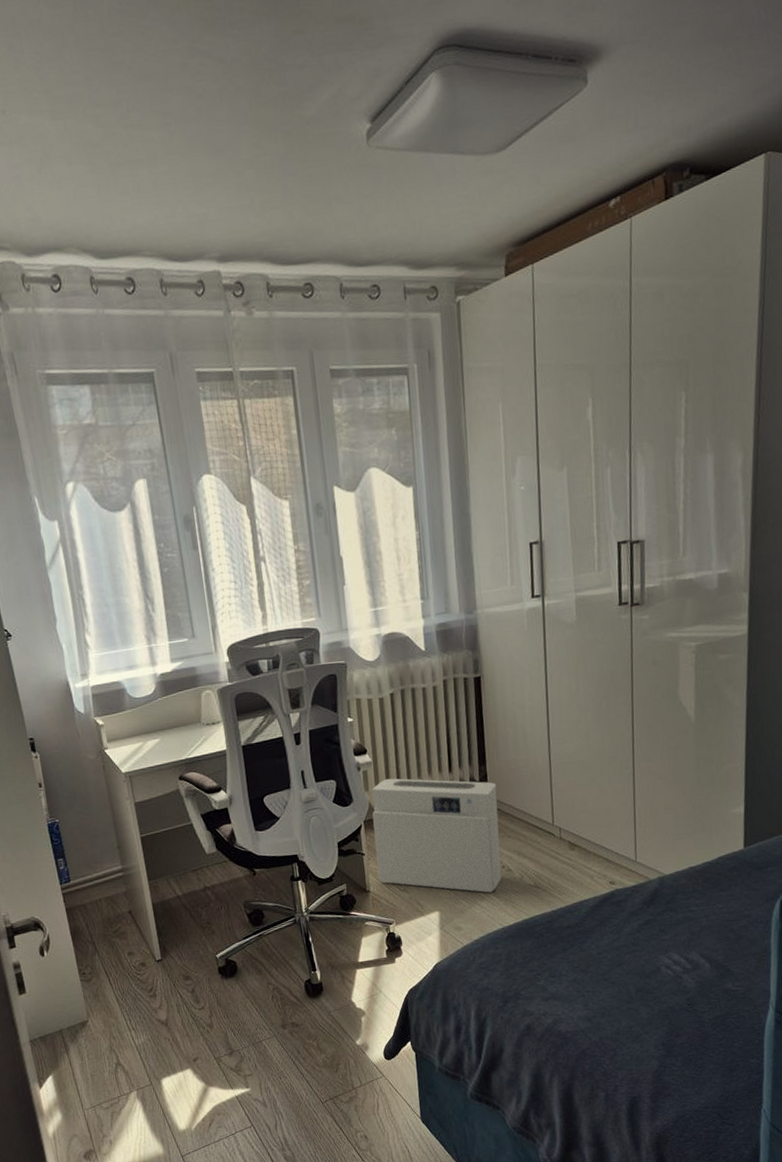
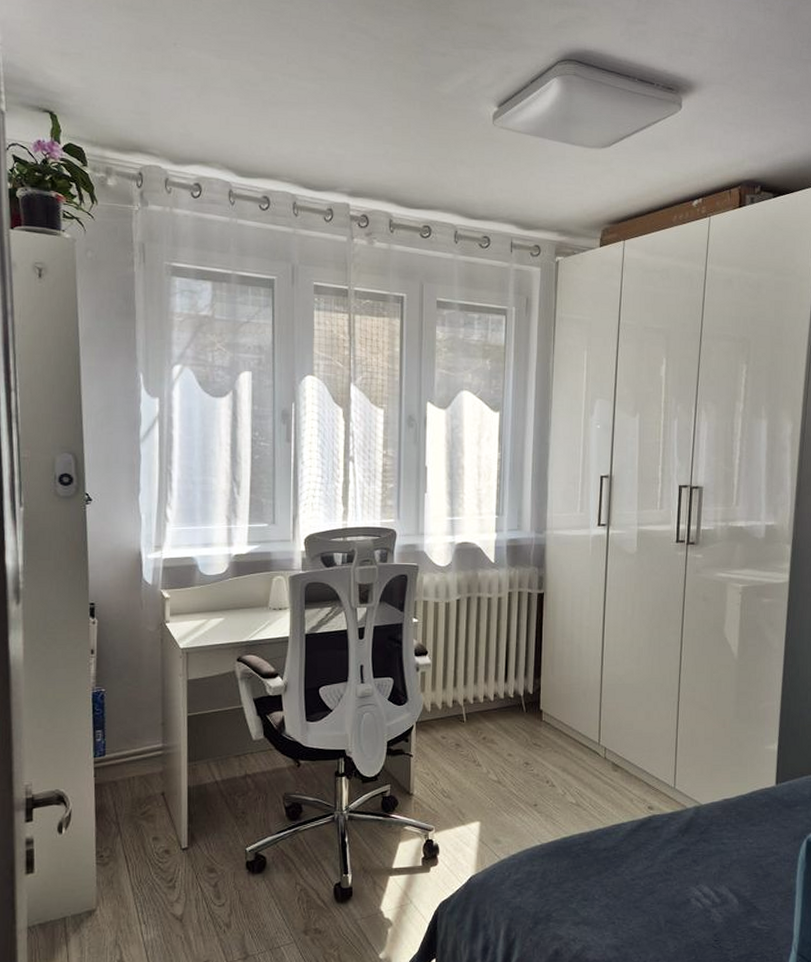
air purifier: present [372,778,502,893] -> none [423,682,549,807]

